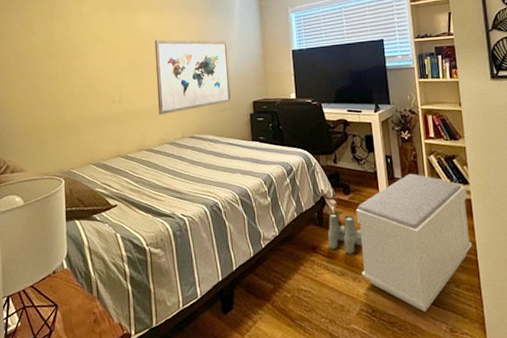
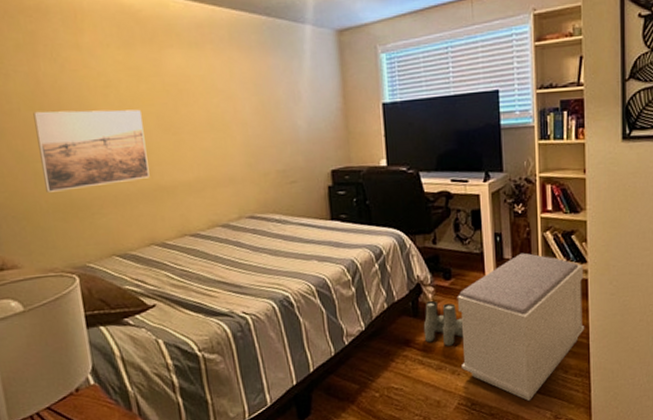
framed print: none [47,55,120,115] -> present [33,109,150,193]
wall art: present [154,39,232,115] -> none [192,87,304,189]

